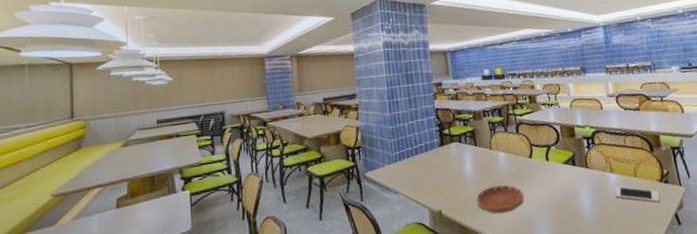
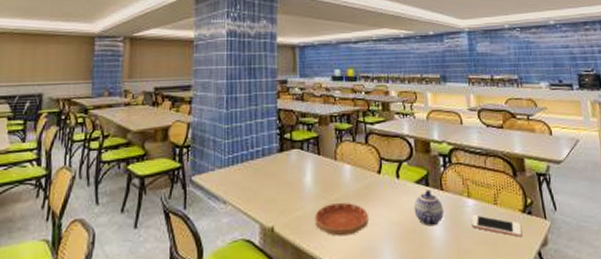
teapot: none [563,168,590,200] -> present [413,190,444,227]

